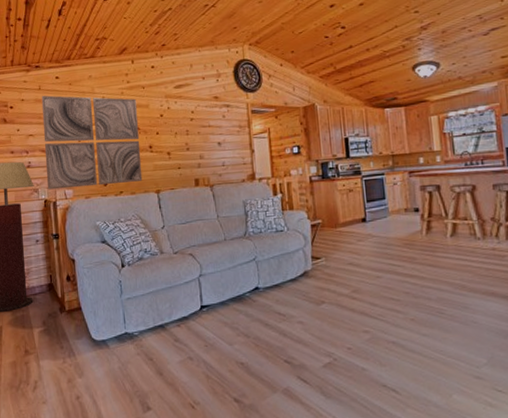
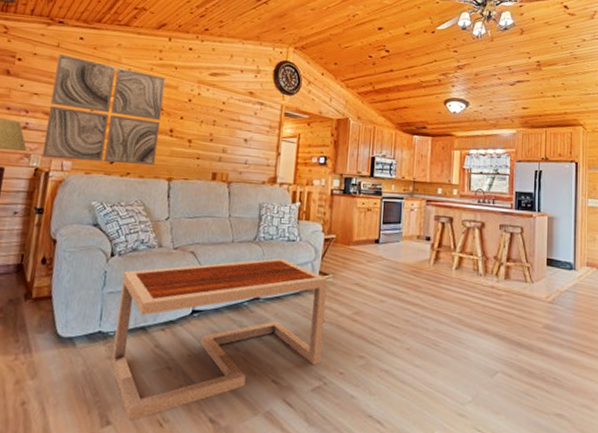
coffee table: none [135,248,328,405] -> present [111,257,328,421]

